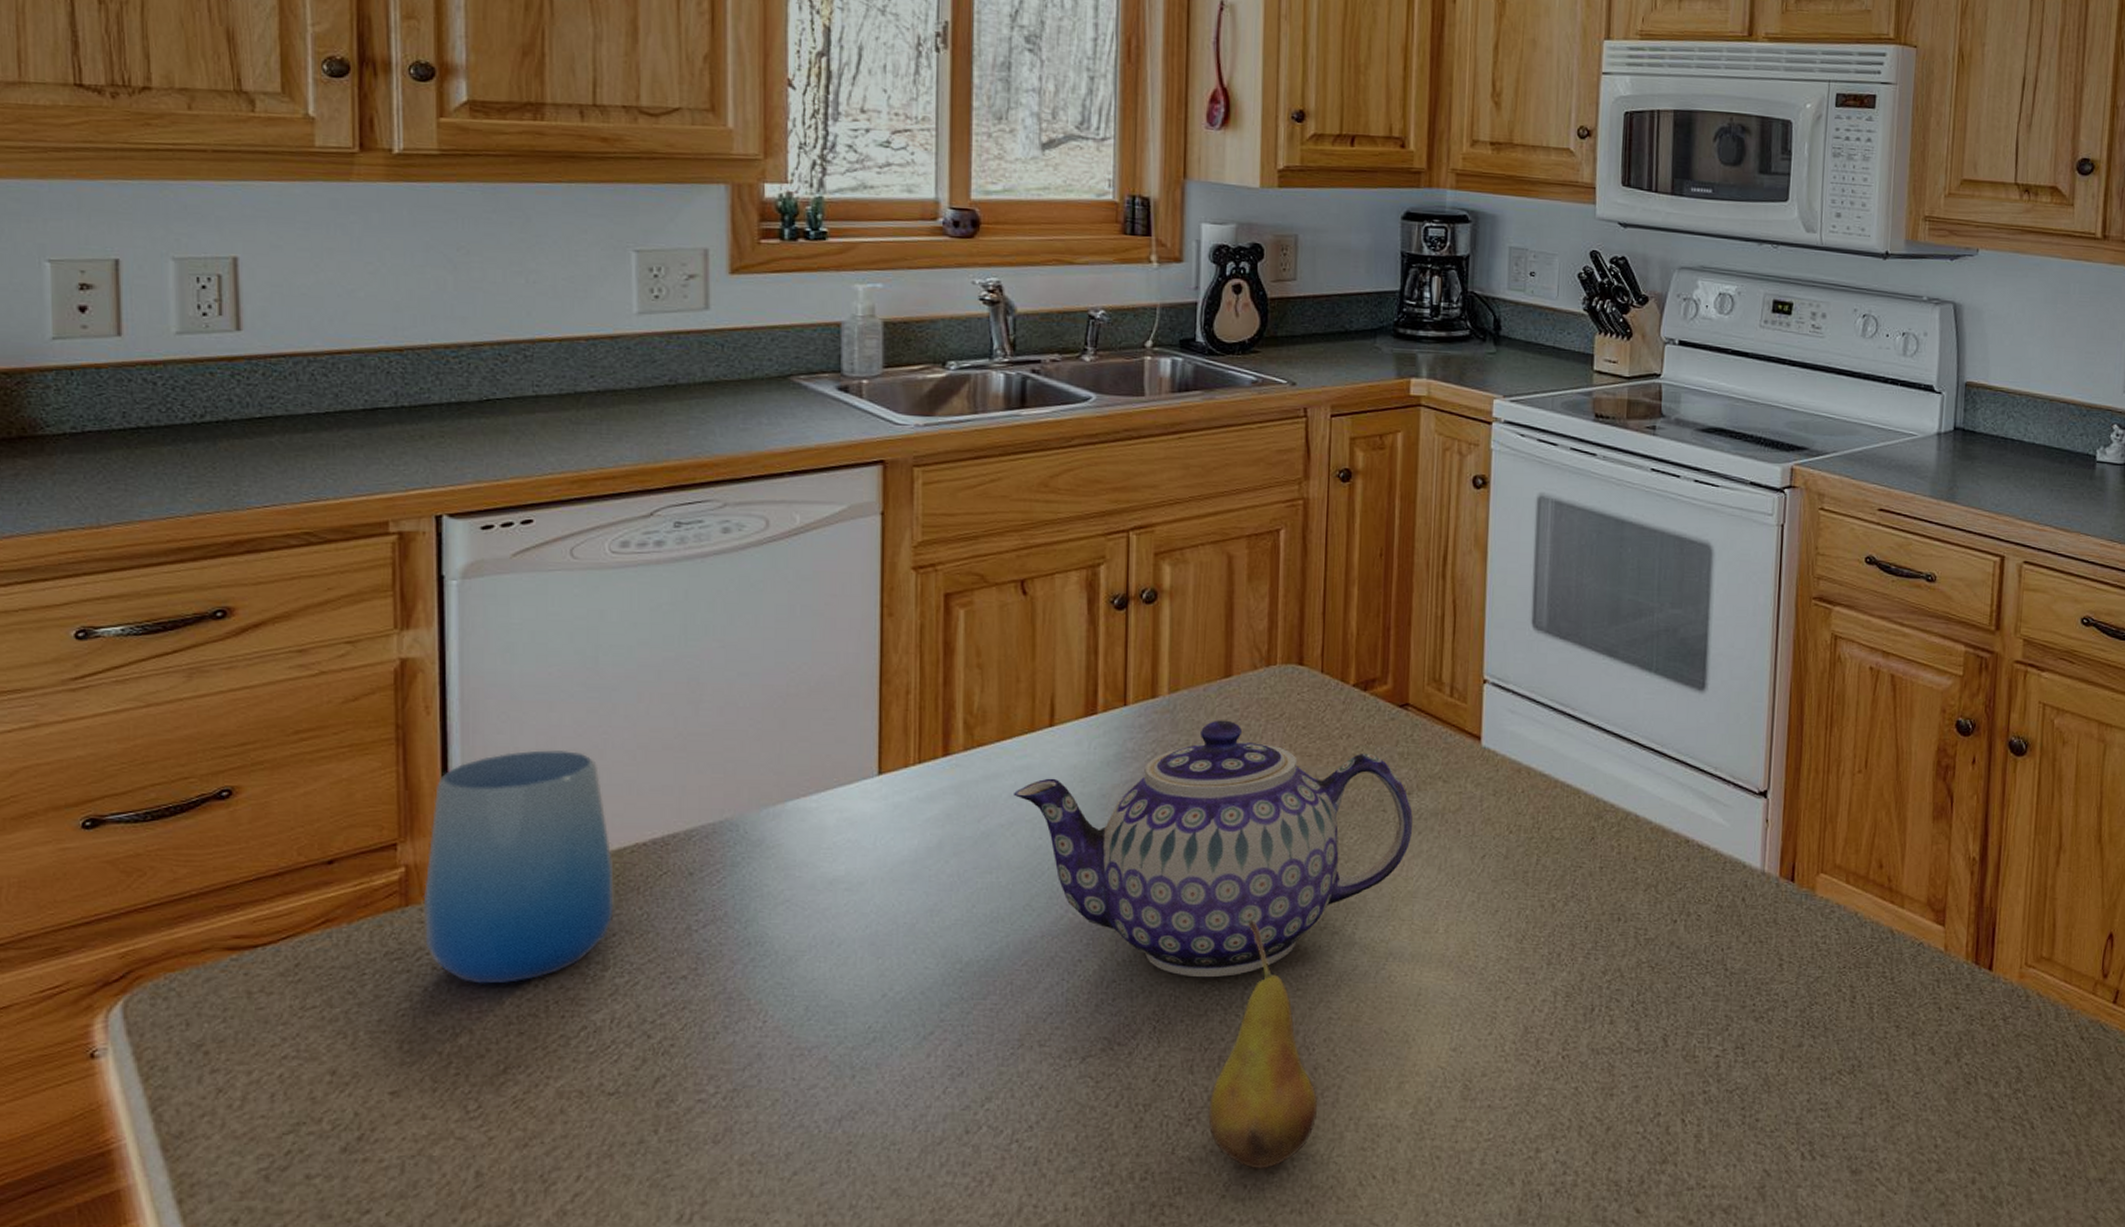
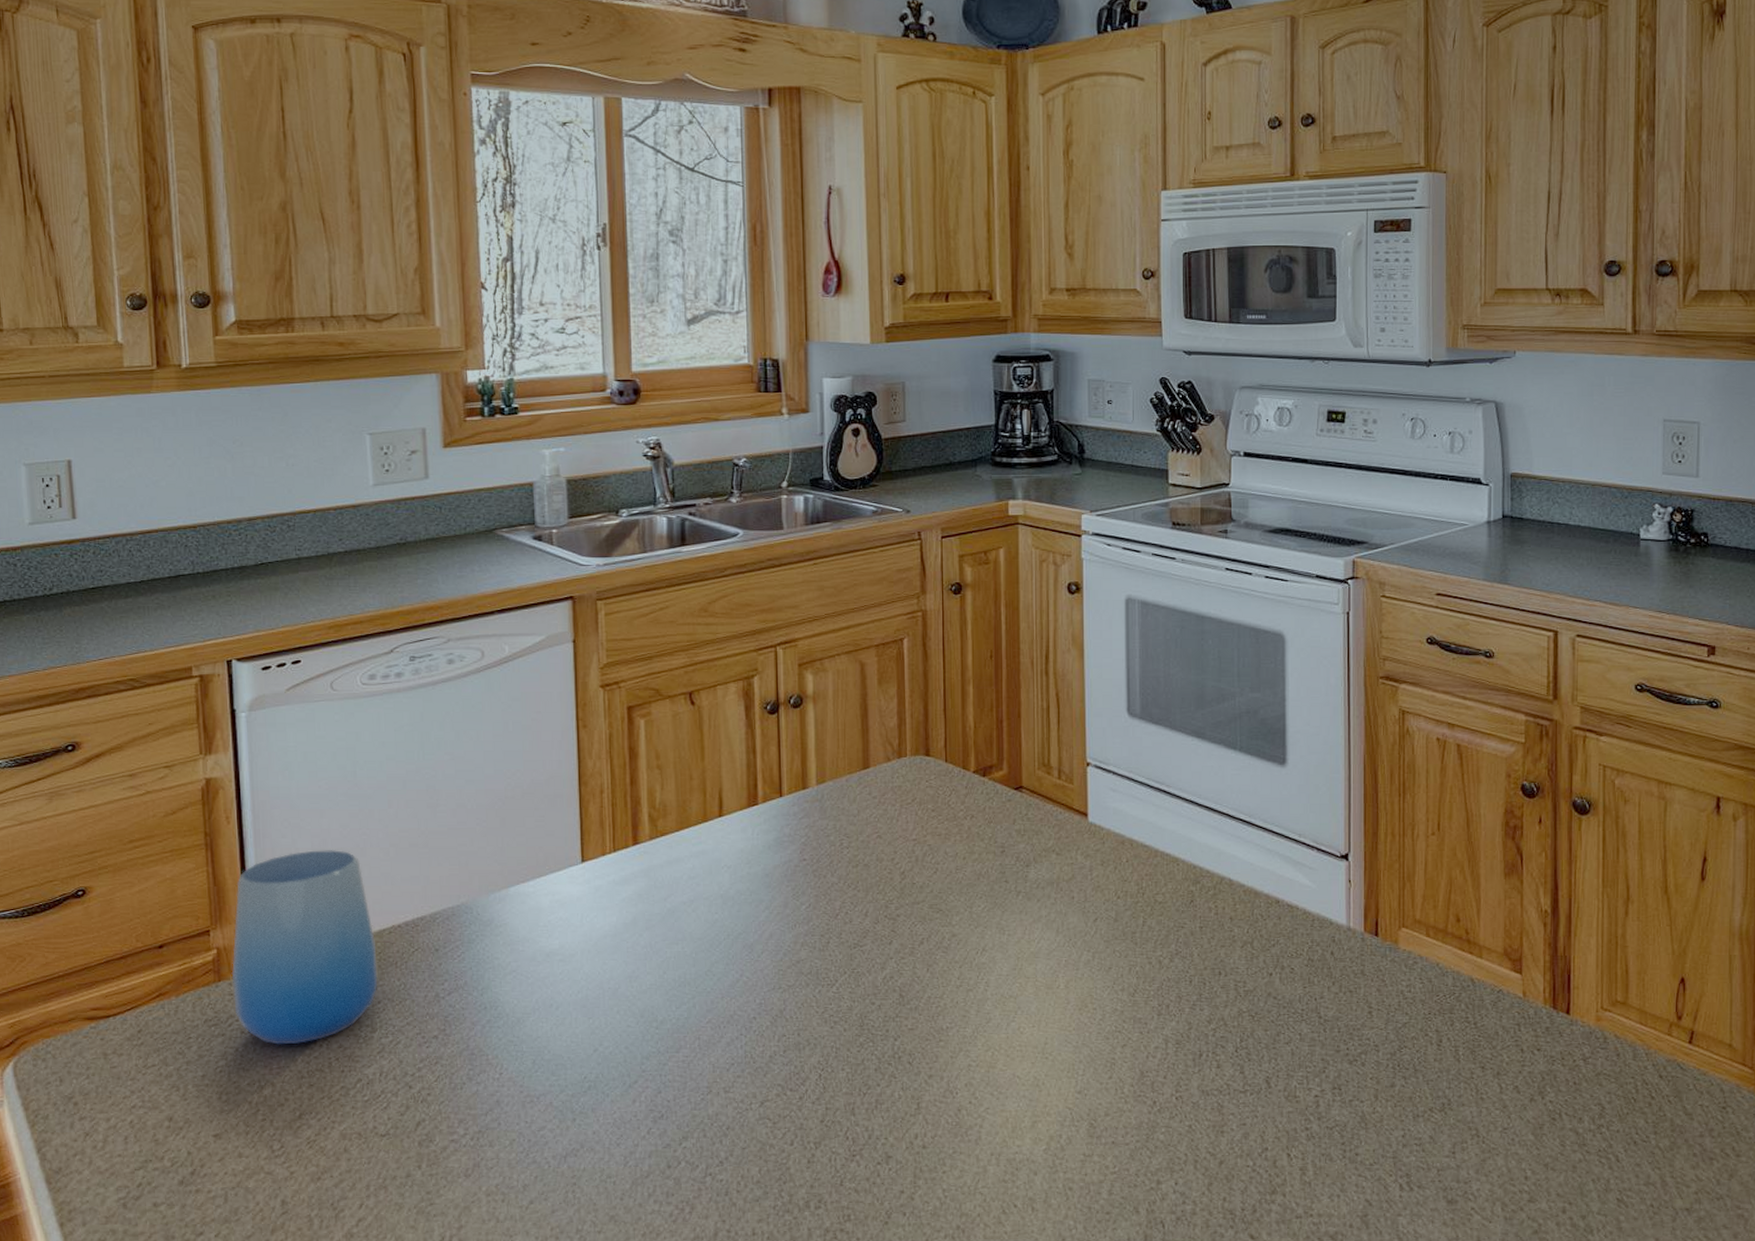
teapot: present [1013,720,1413,978] -> none [692,806,1031,1031]
fruit: present [1208,919,1318,1169] -> none [869,979,963,1199]

